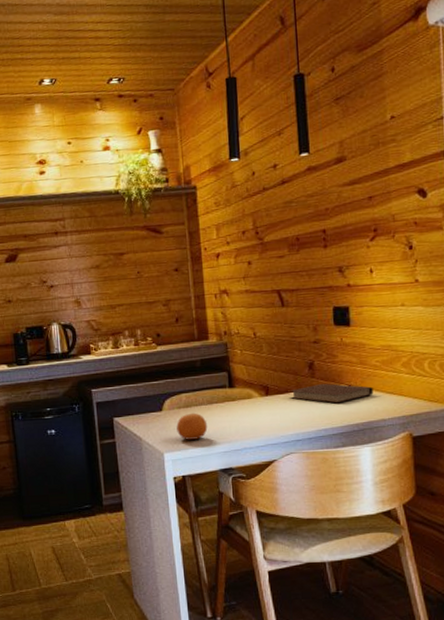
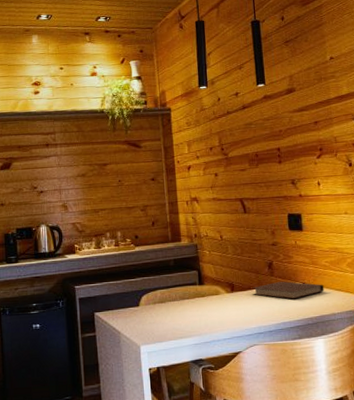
fruit: present [176,413,208,440] -> none [152,308,180,333]

